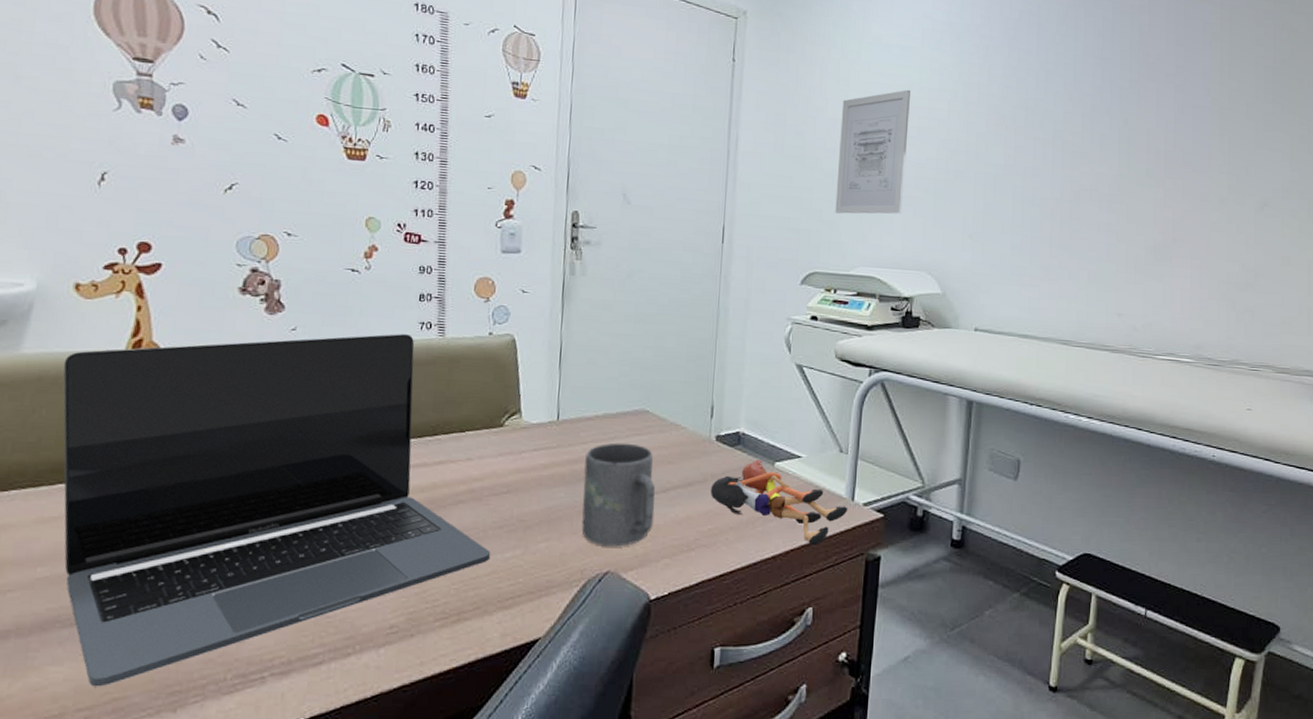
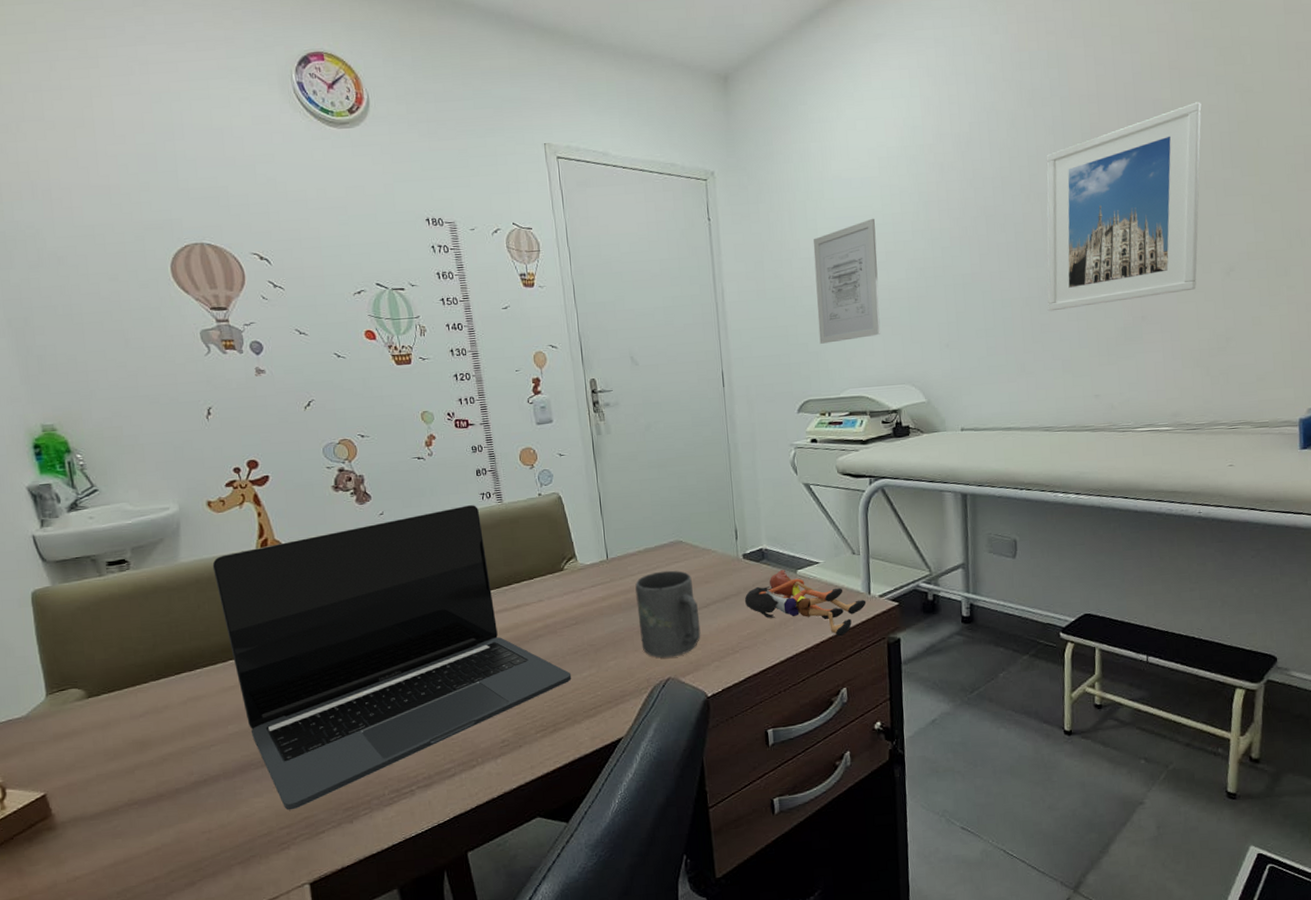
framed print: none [1078,32,1249,220] -> present [1046,102,1202,312]

